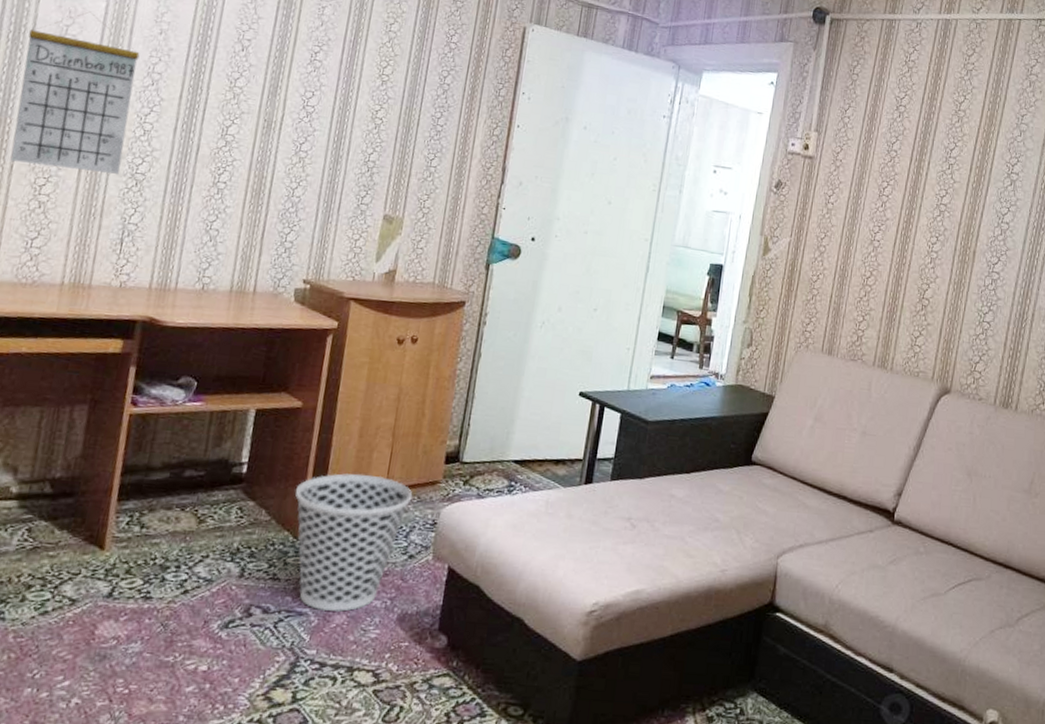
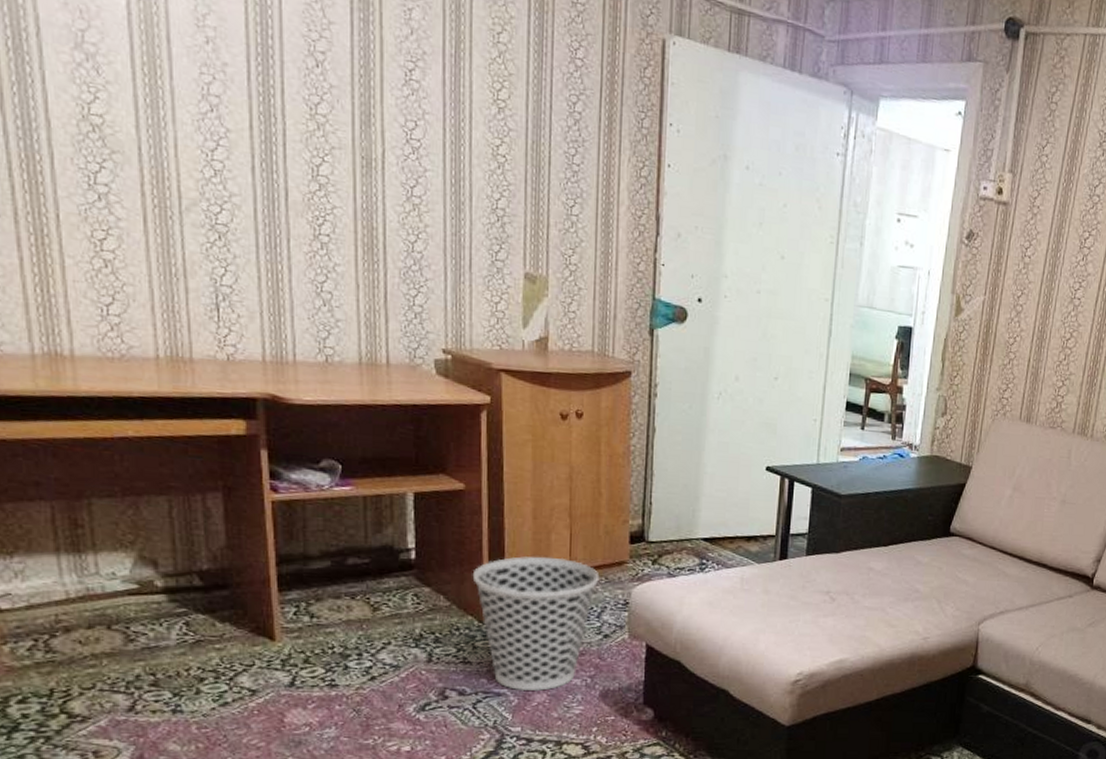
calendar: present [10,11,140,174] -> none [34,11,196,225]

